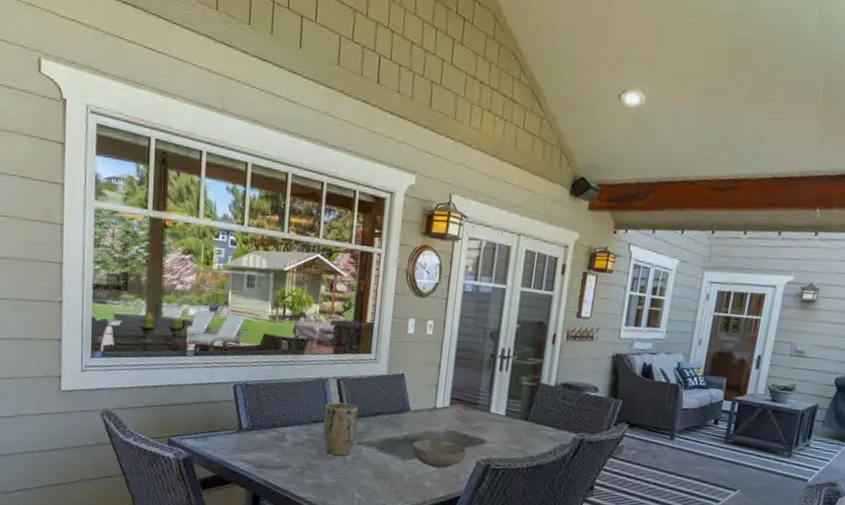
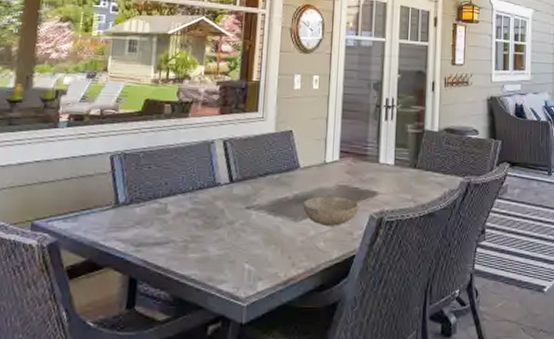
plant pot: present [323,402,359,456] -> none [208,165,246,224]

